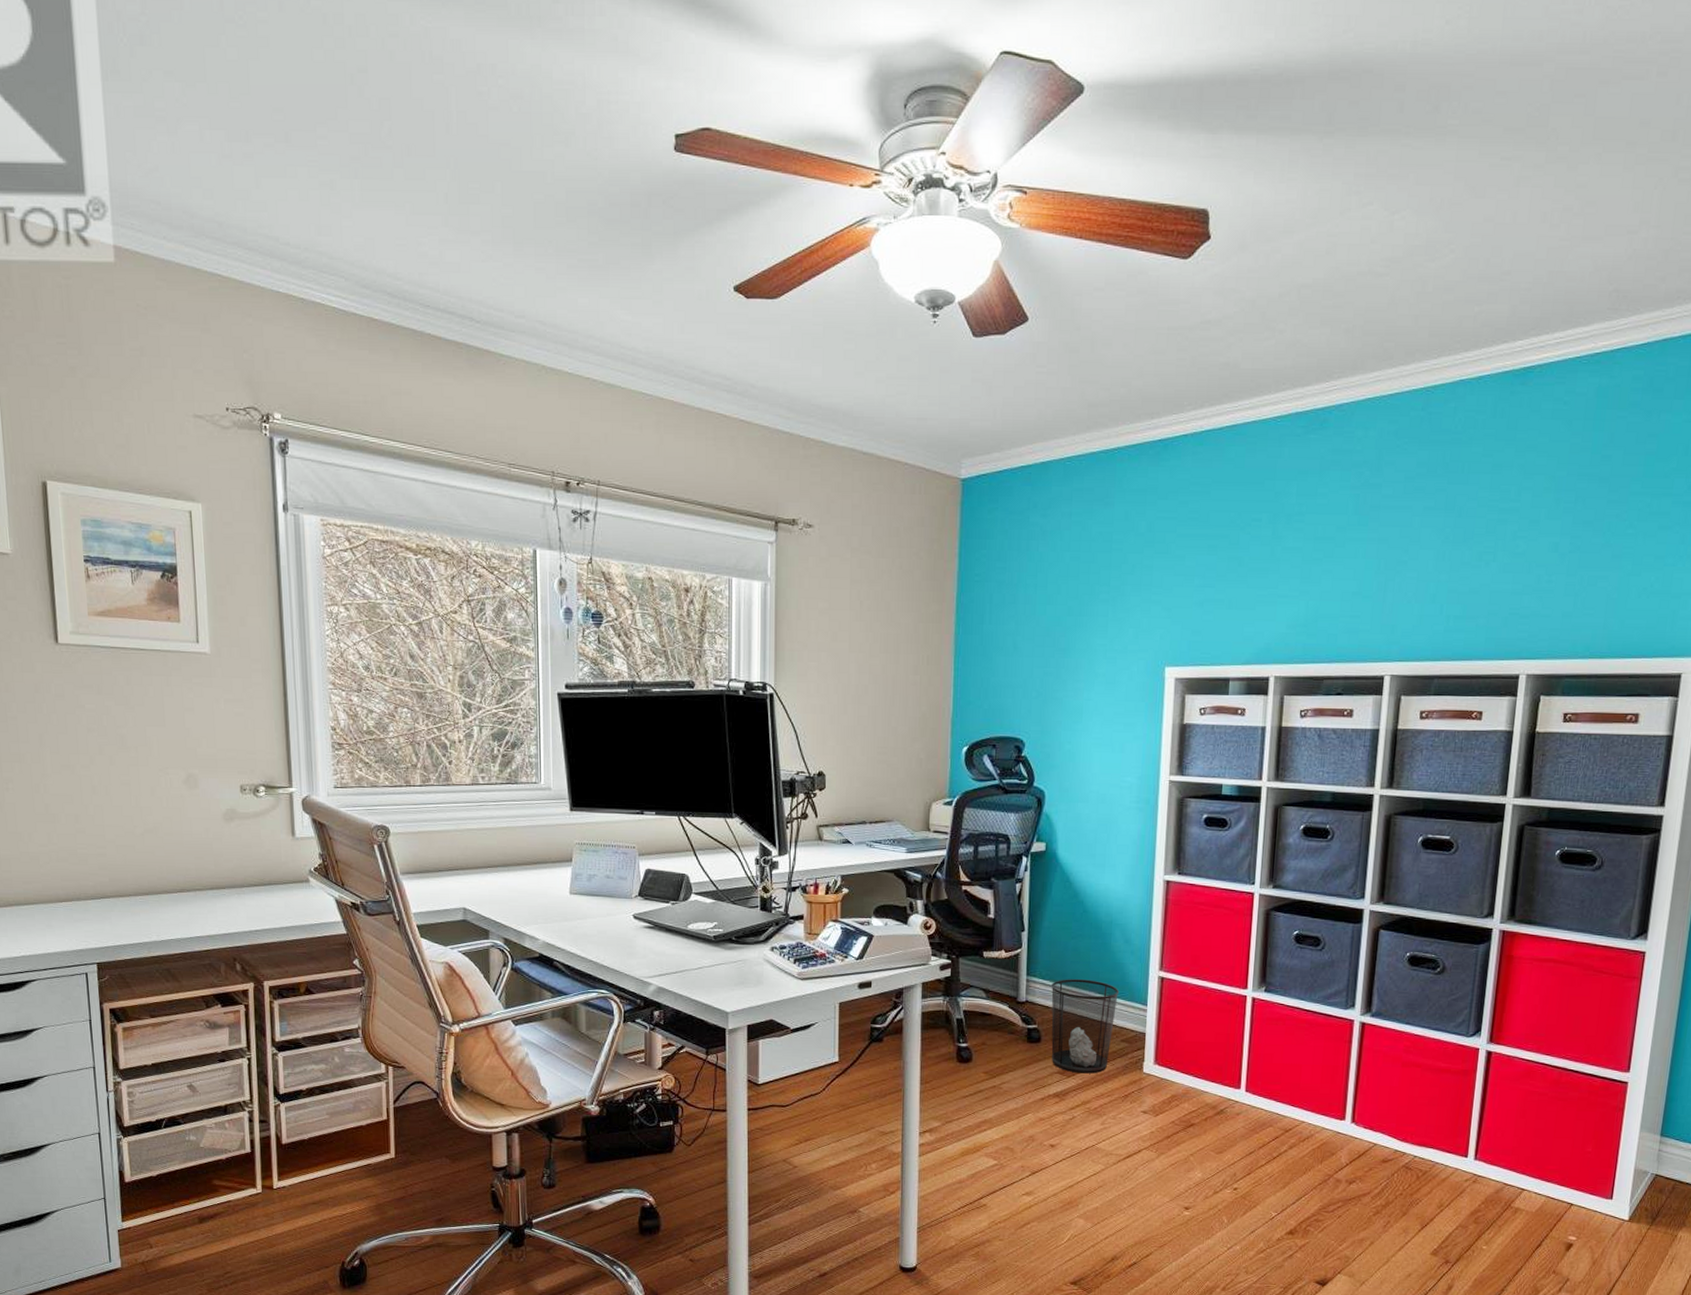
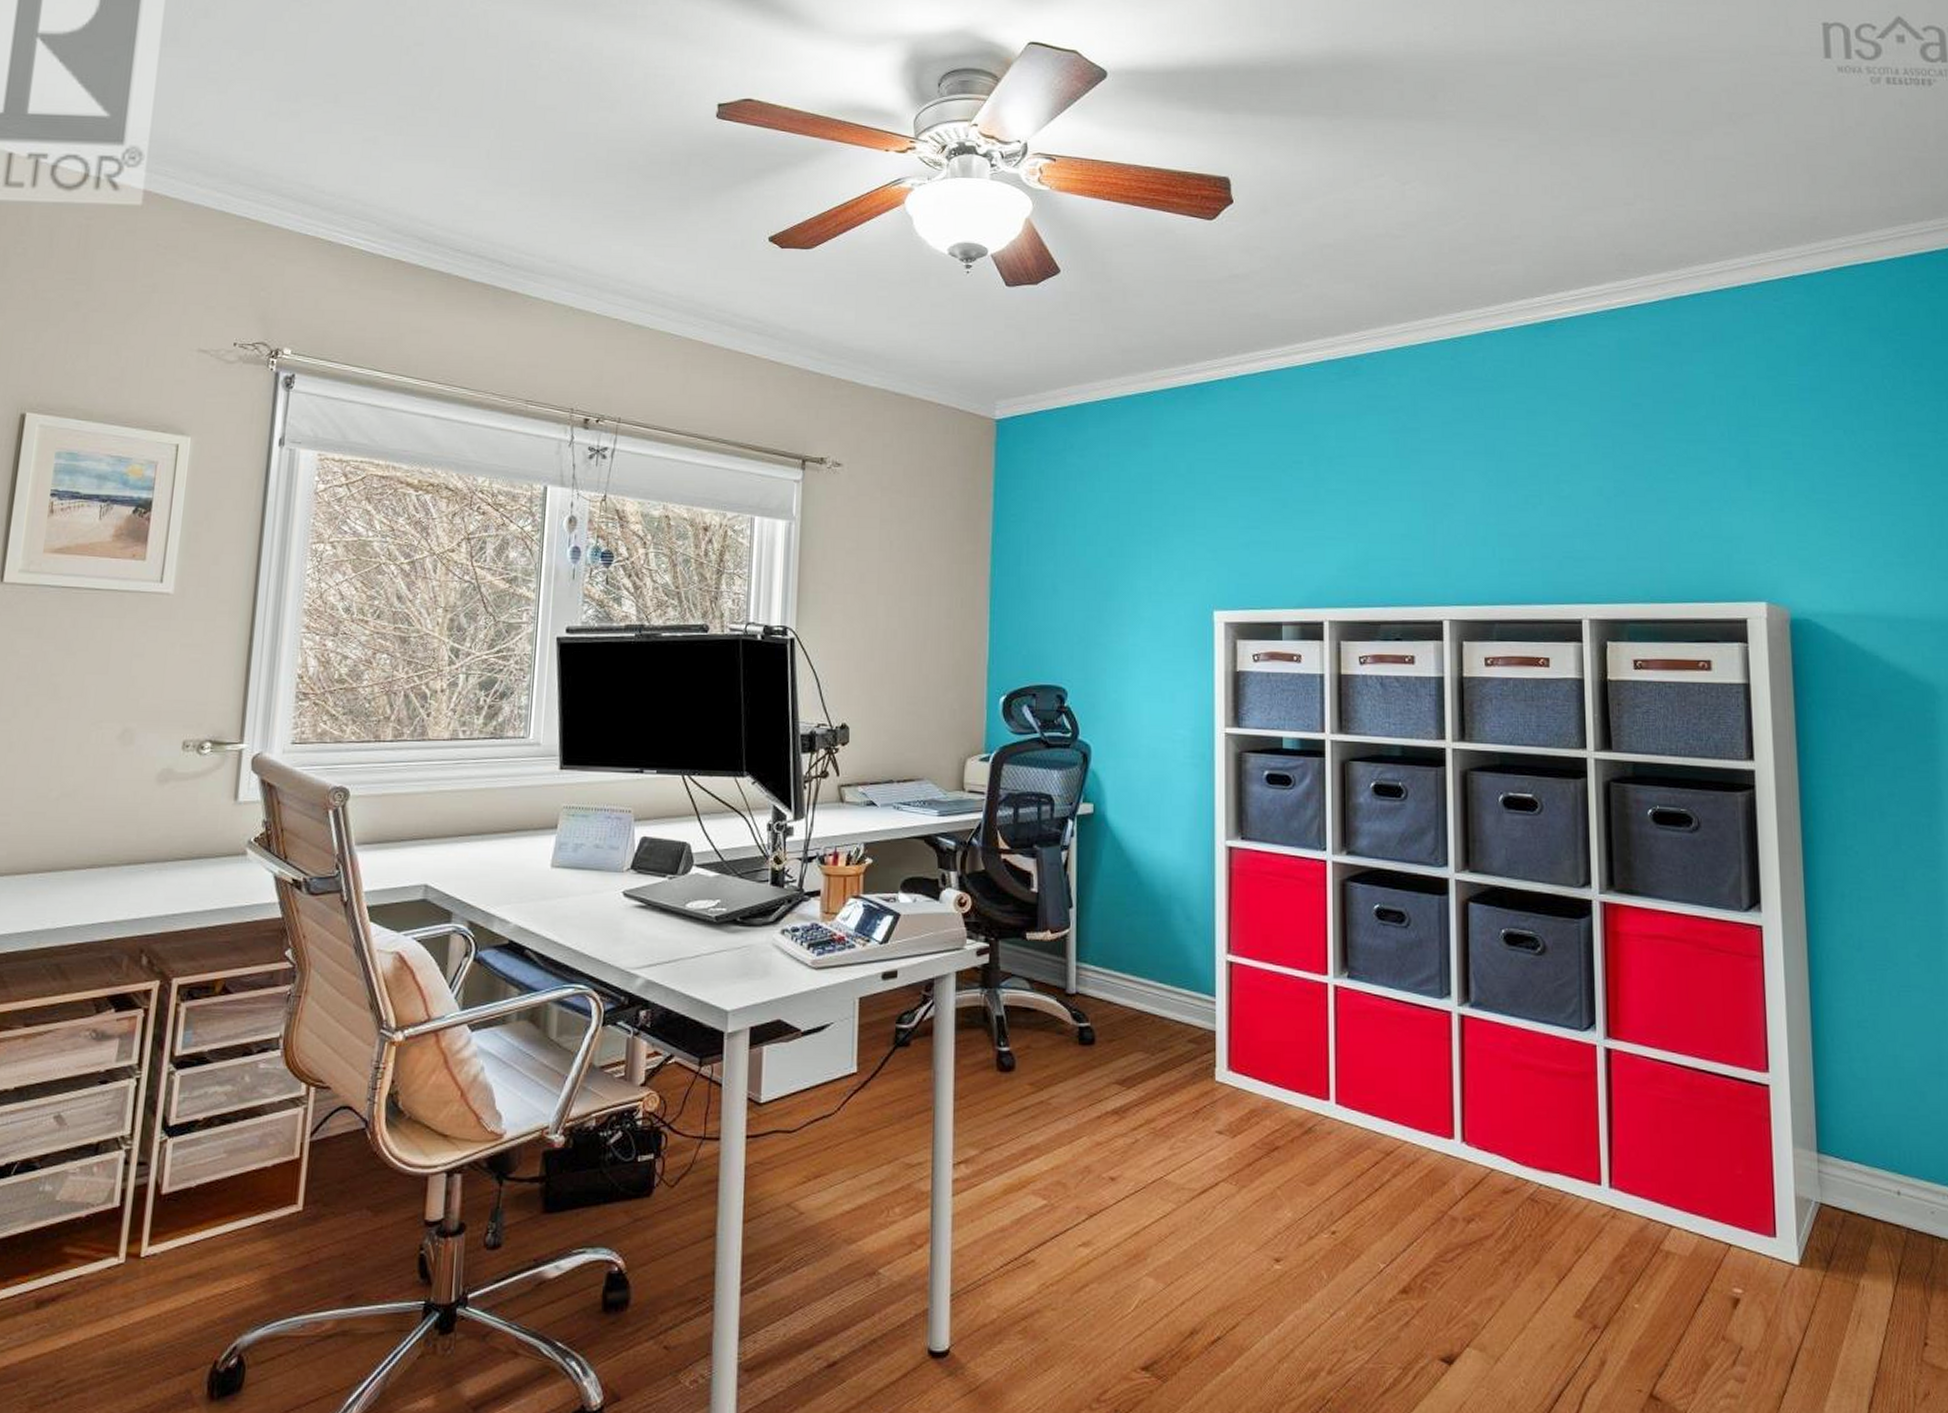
waste bin: present [1051,979,1120,1074] -> none [1104,965,1183,1084]

